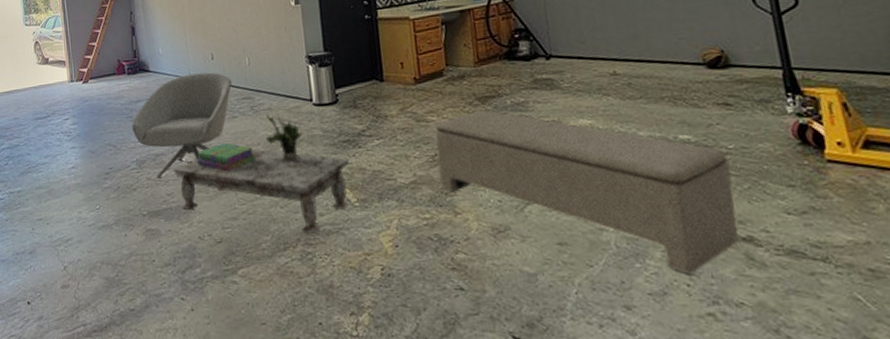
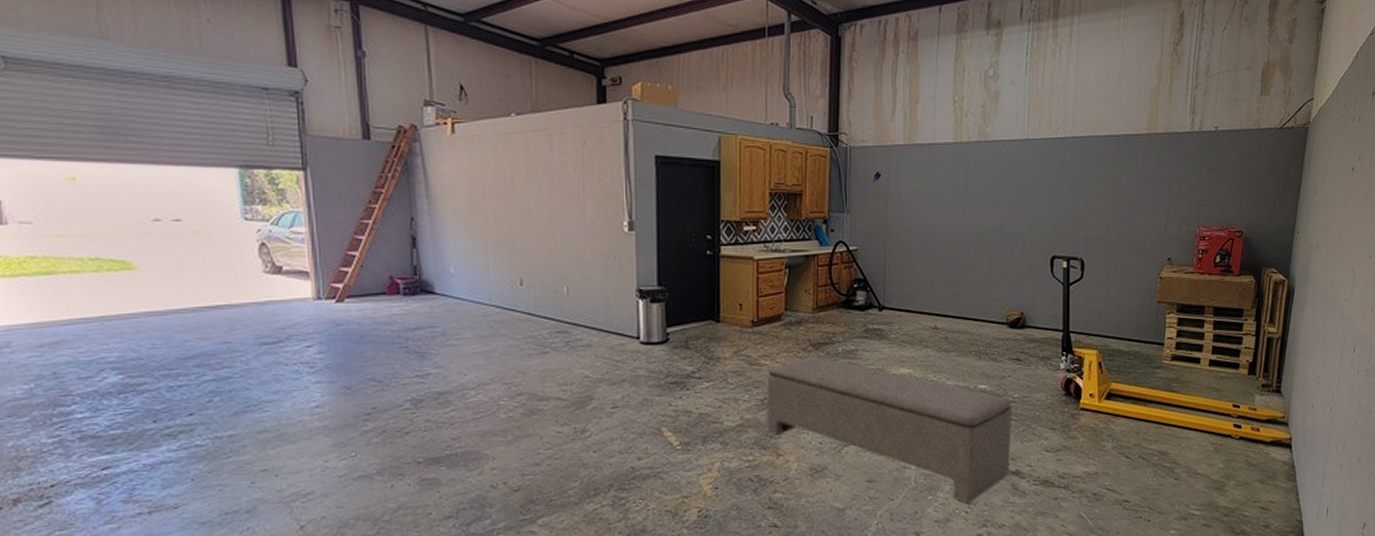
armchair: present [131,72,232,177] -> none [406,300,544,419]
coffee table: present [174,150,349,234] -> none [462,389,674,478]
stack of books: present [196,142,256,172] -> none [493,380,568,413]
potted plant: present [266,114,303,162] -> none [582,351,626,404]

